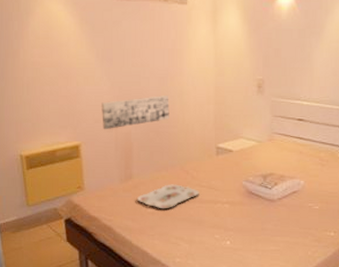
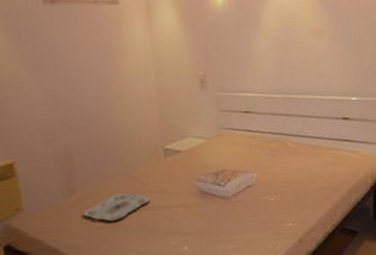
wall art: present [102,95,169,130] -> none [35,100,111,144]

